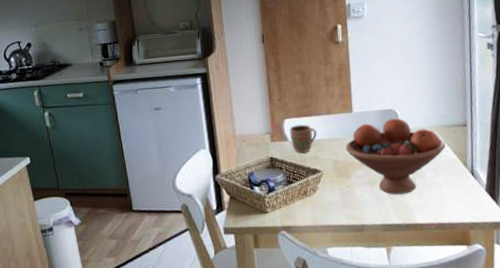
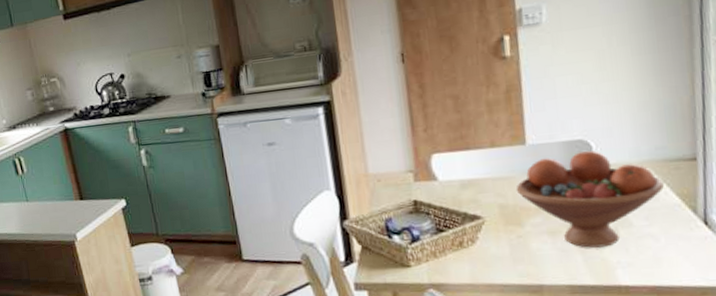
mug: present [289,124,317,153] -> none [438,160,476,195]

